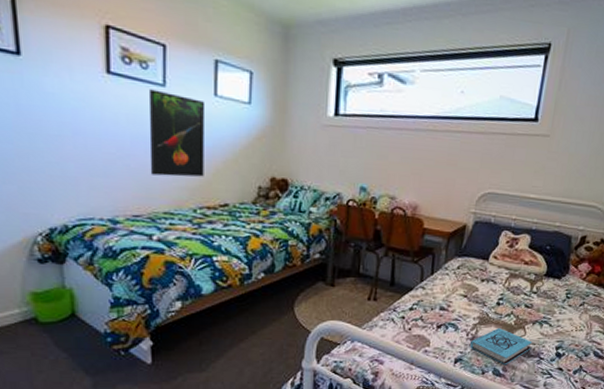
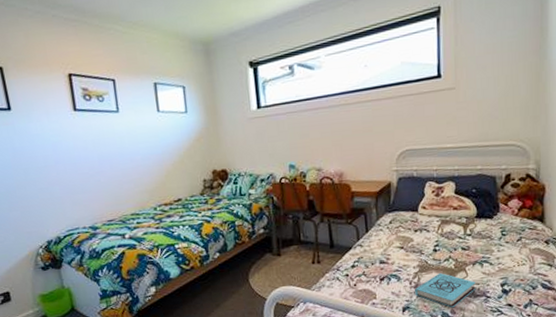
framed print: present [148,89,206,177] -> none [107,116,159,185]

